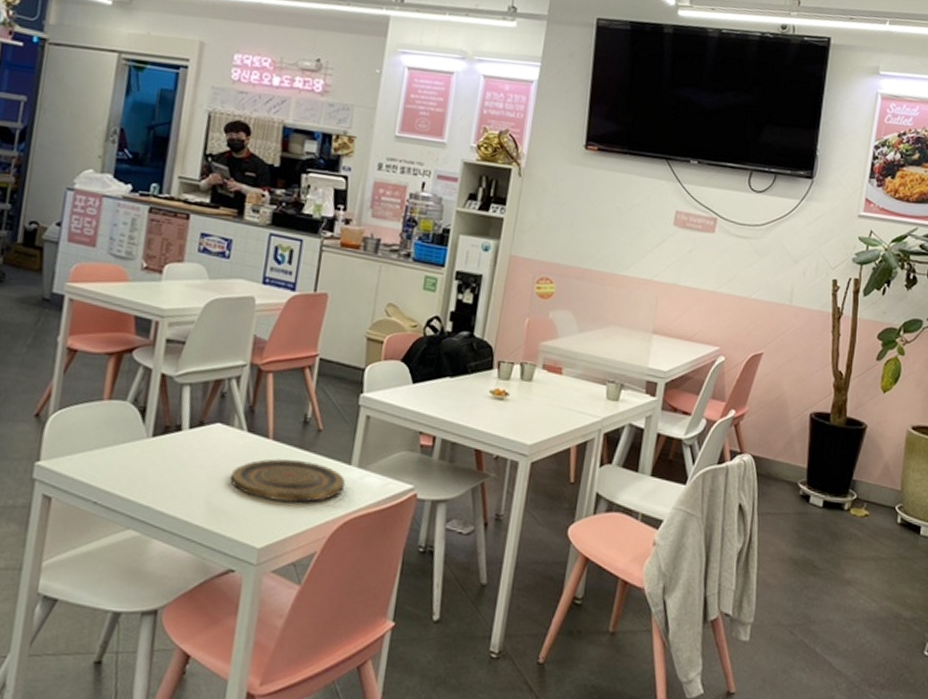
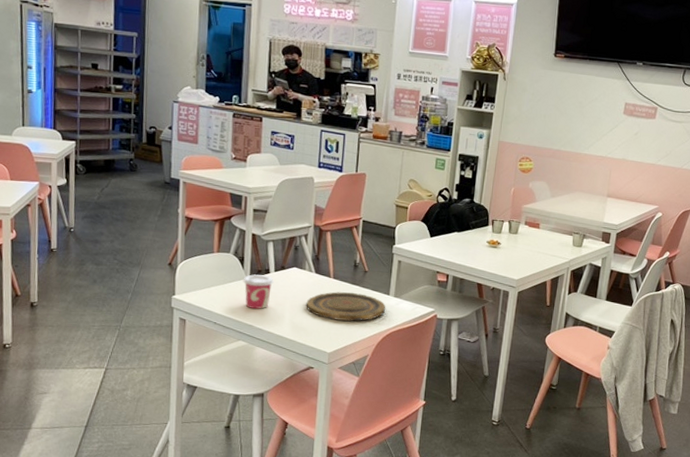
cup: none [141,432,187,483] -> present [243,274,274,309]

